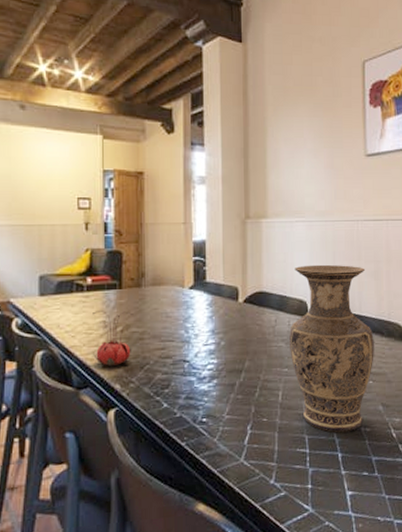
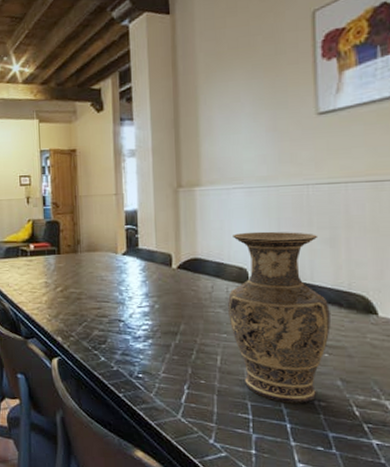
flower: present [93,311,133,366] -> none [36,273,71,321]

